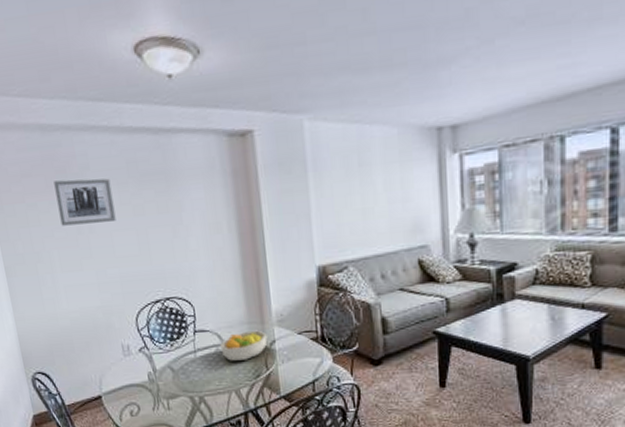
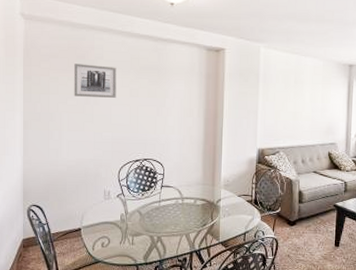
fruit bowl: present [220,331,268,361] -> none [179,191,215,212]

